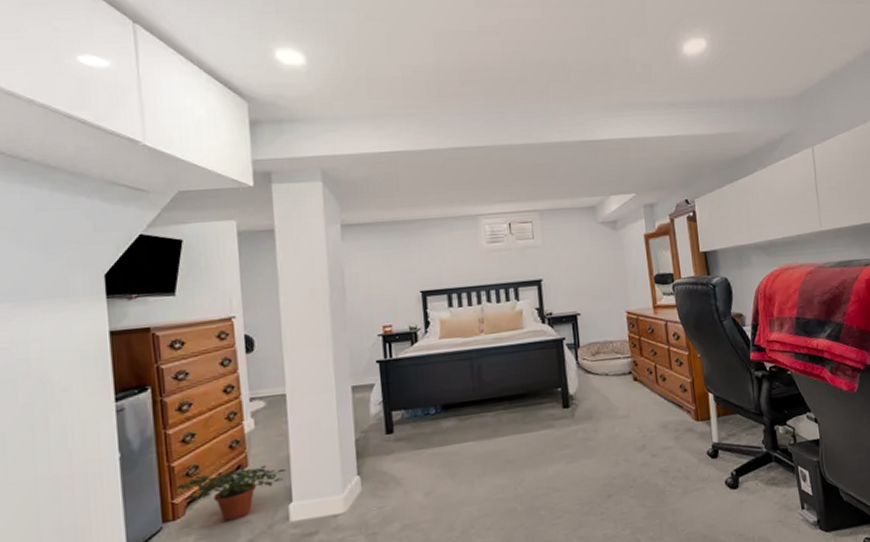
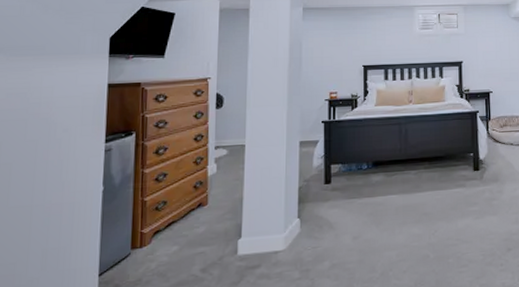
potted plant: present [175,464,287,521] -> none [145,204,240,251]

